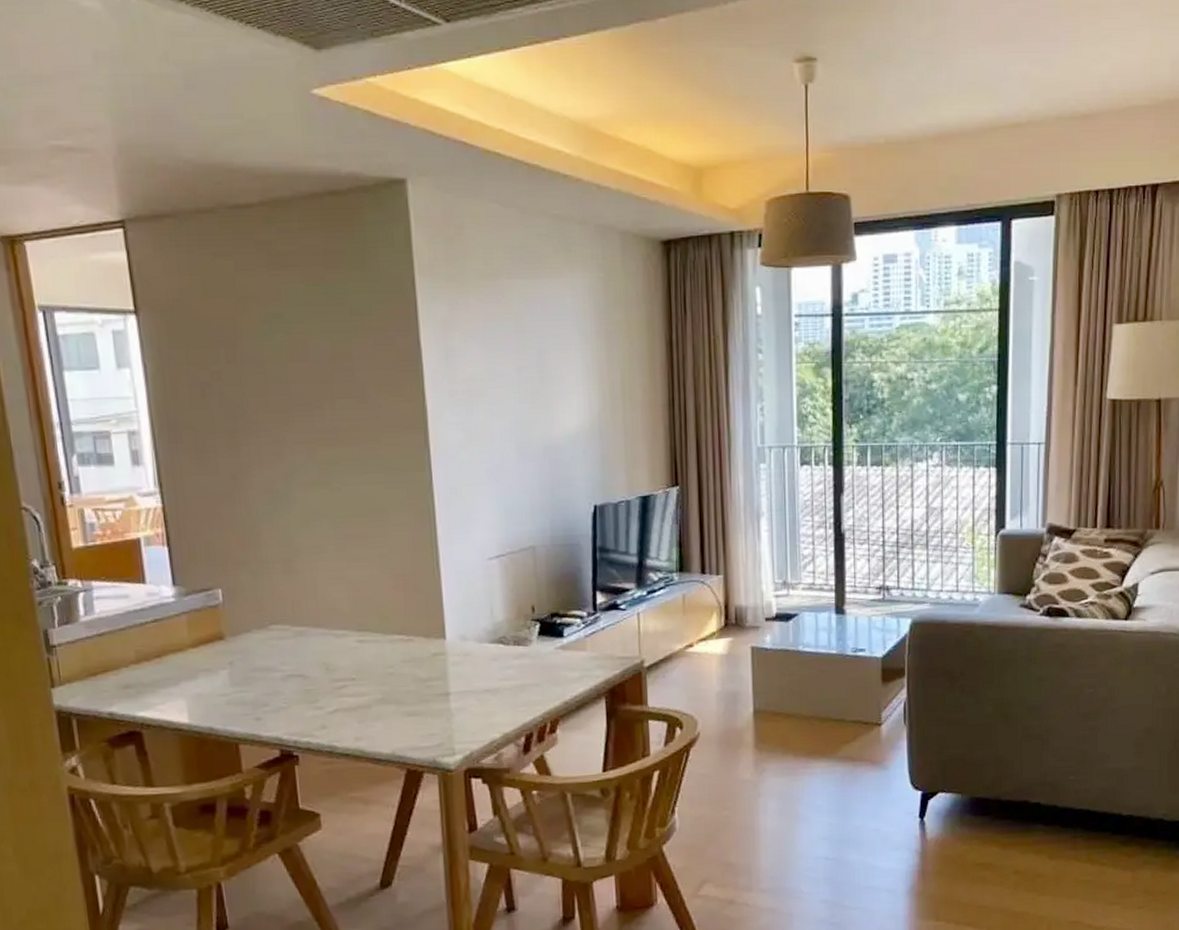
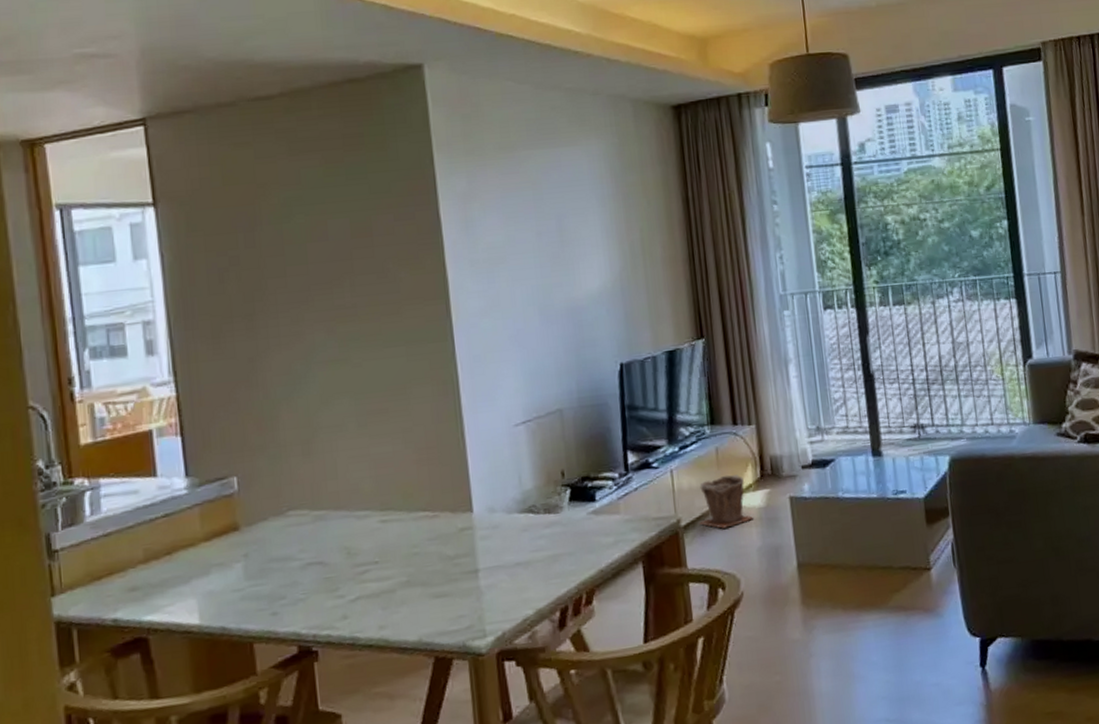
plant pot: none [661,621,716,672] -> present [698,474,754,529]

